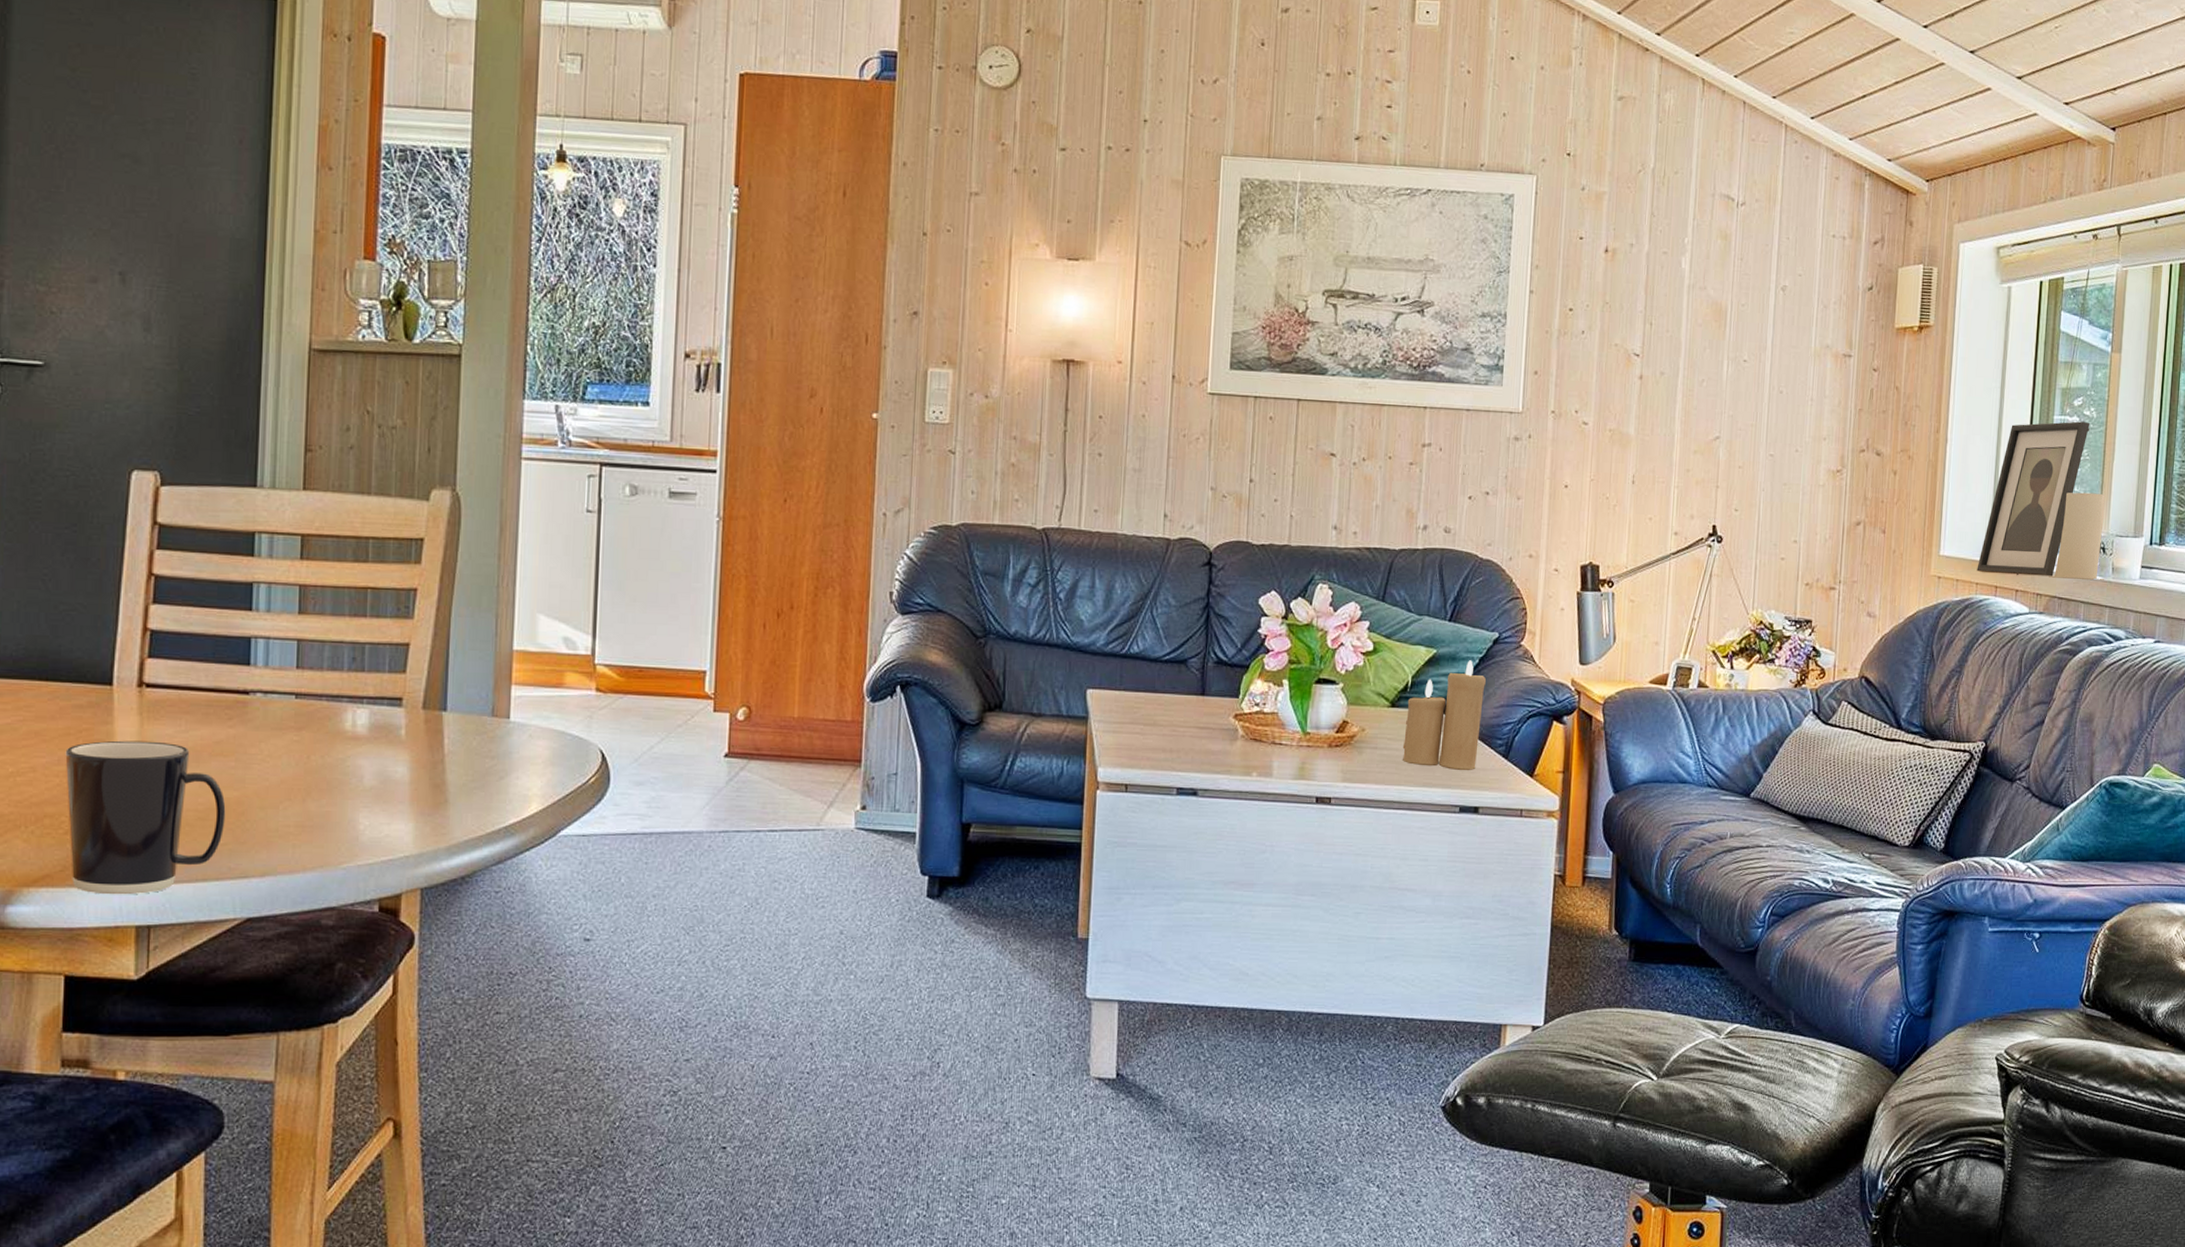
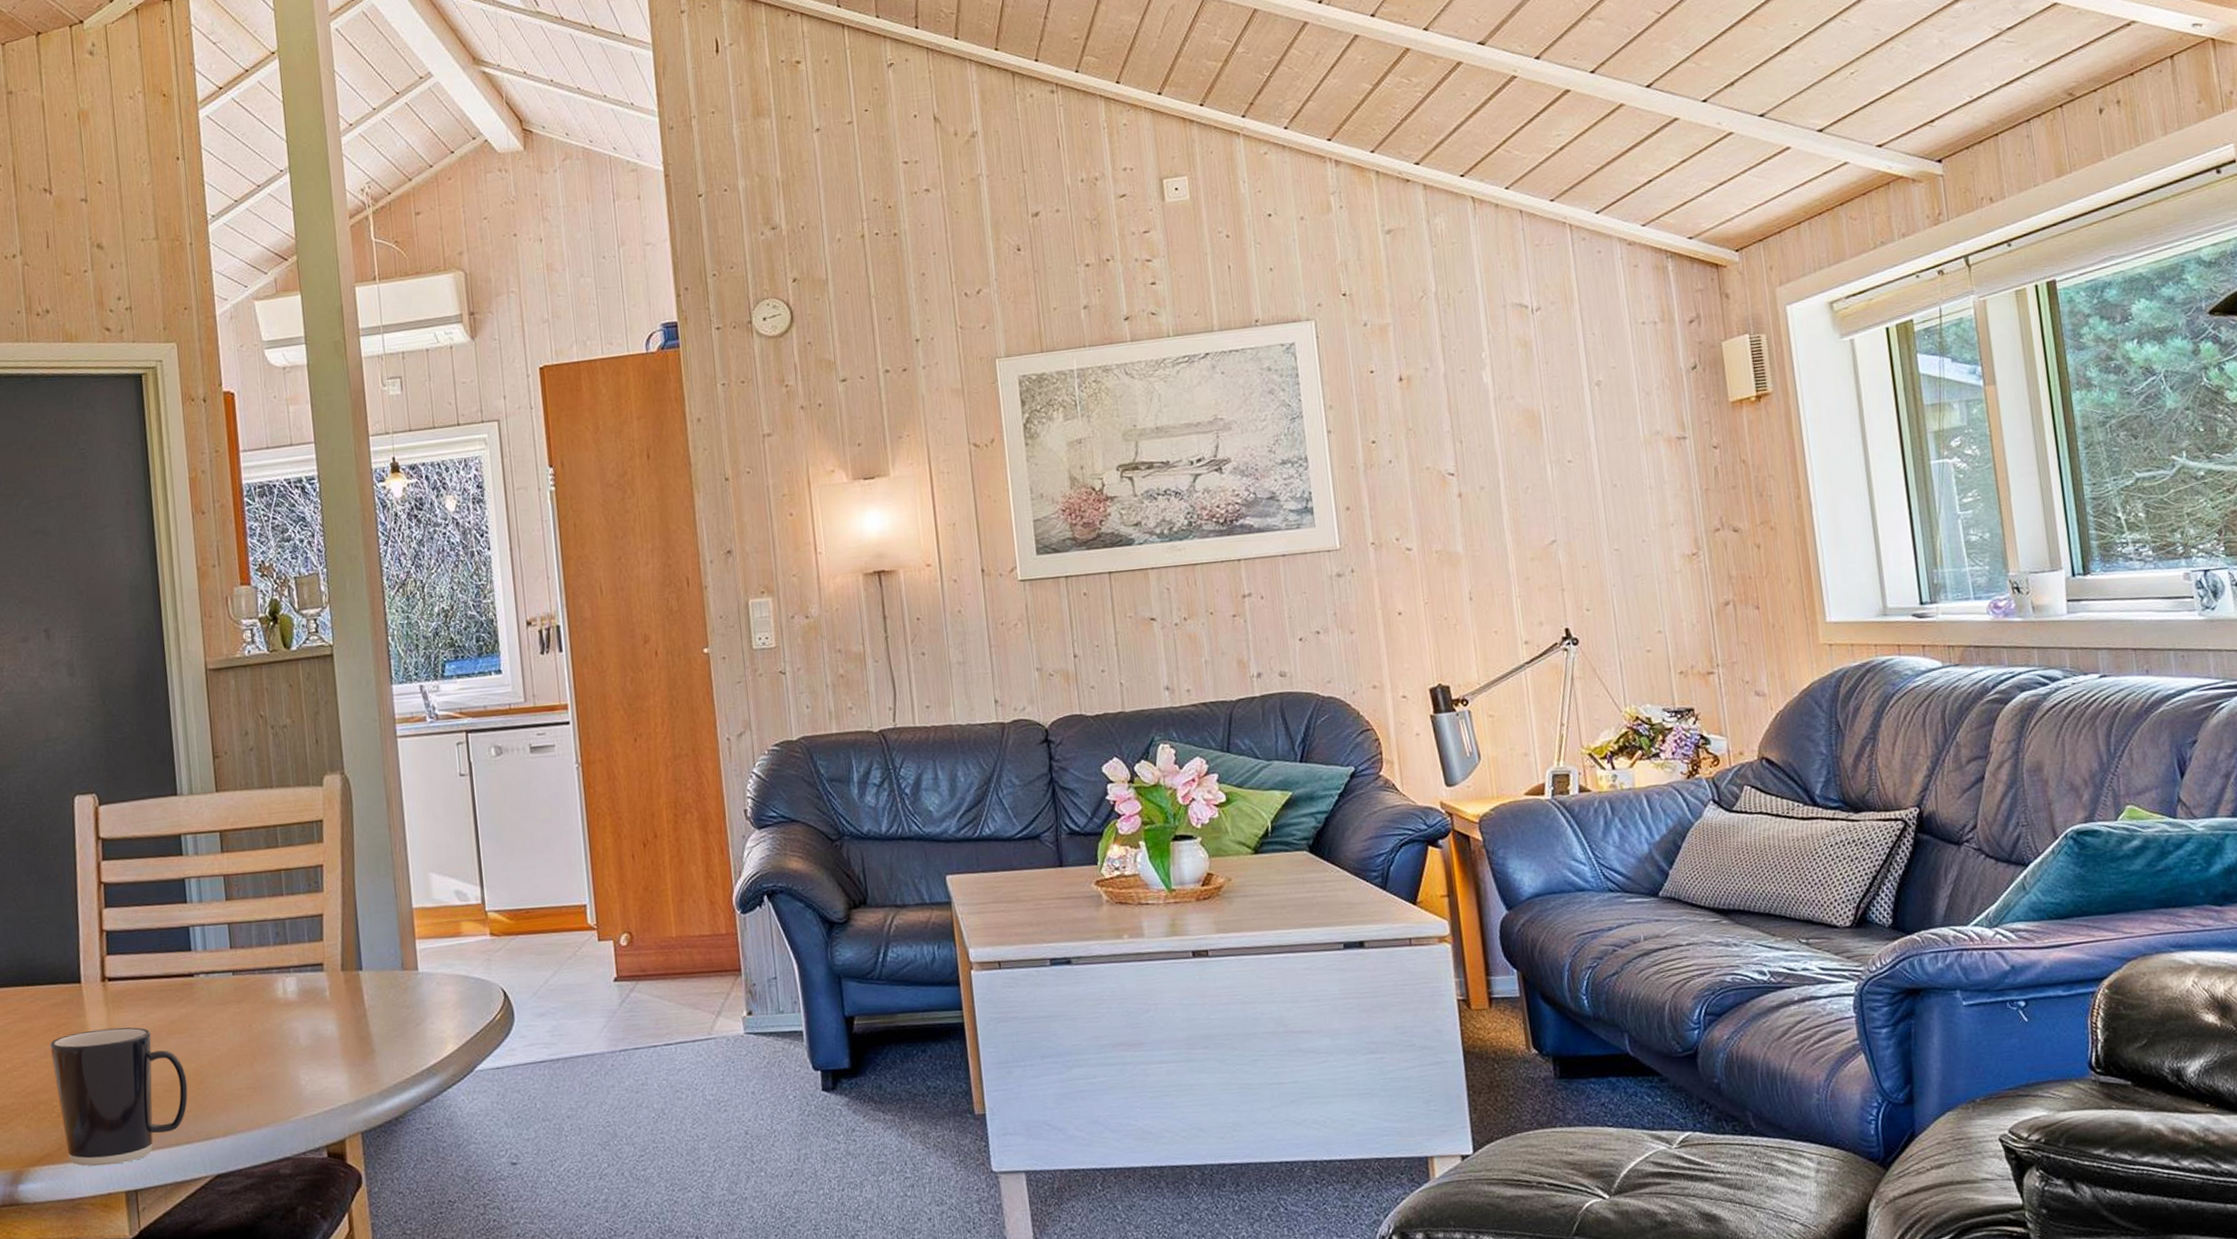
candle: present [1402,660,1486,771] -> none [1270,797,1354,908]
picture frame: present [1977,421,2090,577] -> none [1872,461,1976,634]
candle: present [2048,492,2105,581] -> none [1958,531,2025,627]

